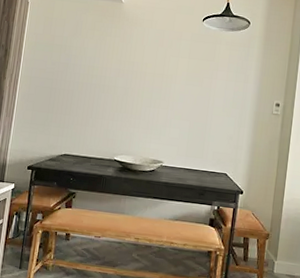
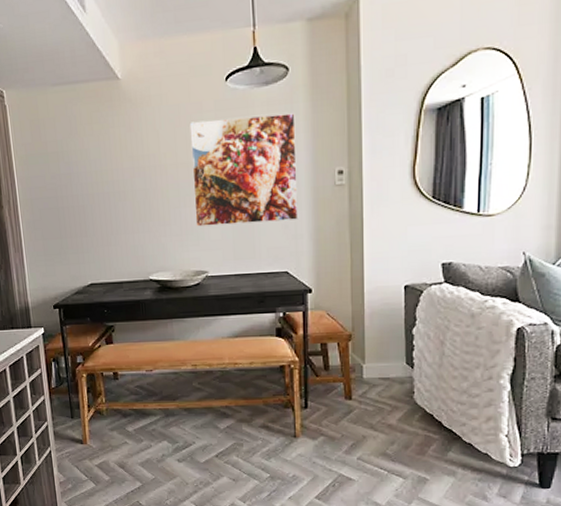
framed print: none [160,45,250,134] -> present [189,113,298,227]

